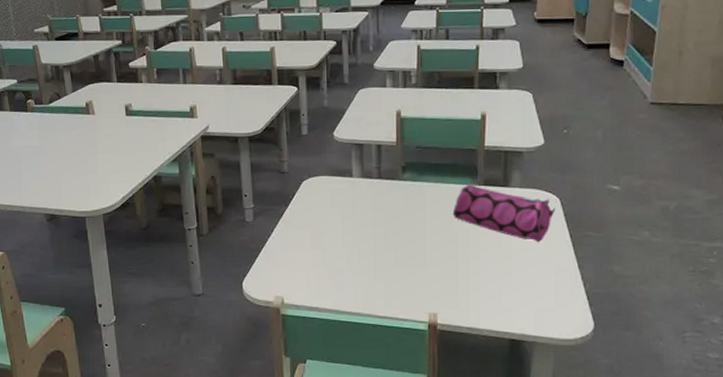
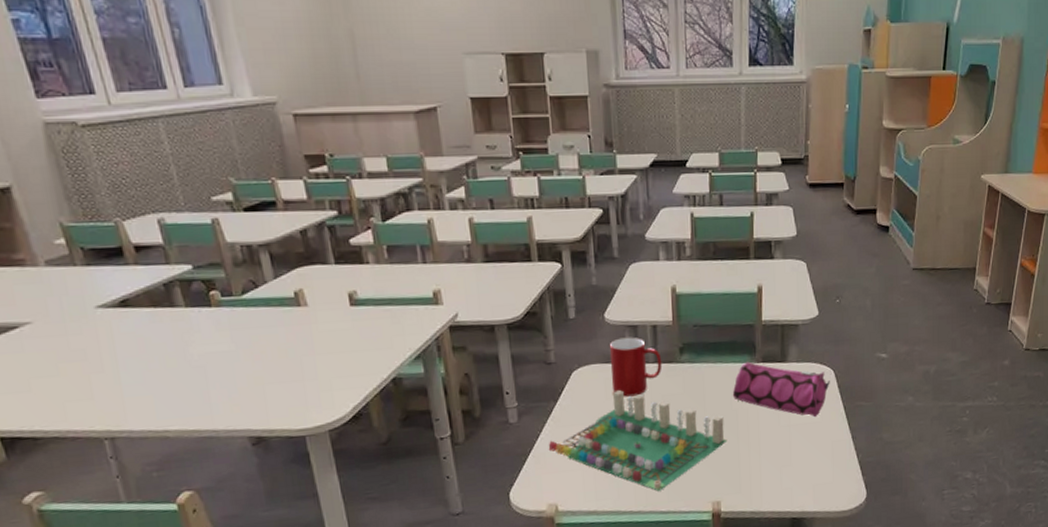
board game: none [278,201,446,296] -> present [548,390,728,491]
cup: none [336,154,385,207] -> present [609,337,663,397]

